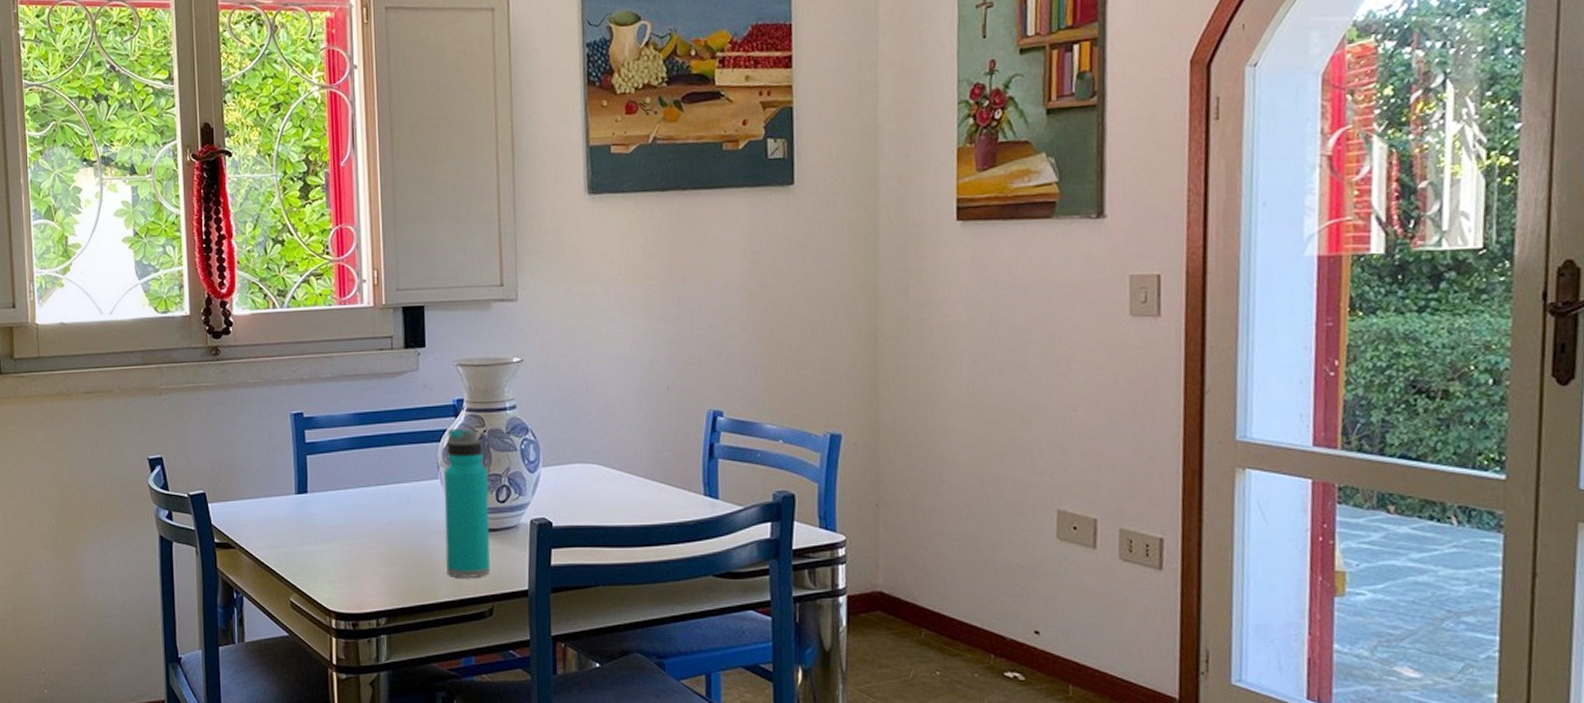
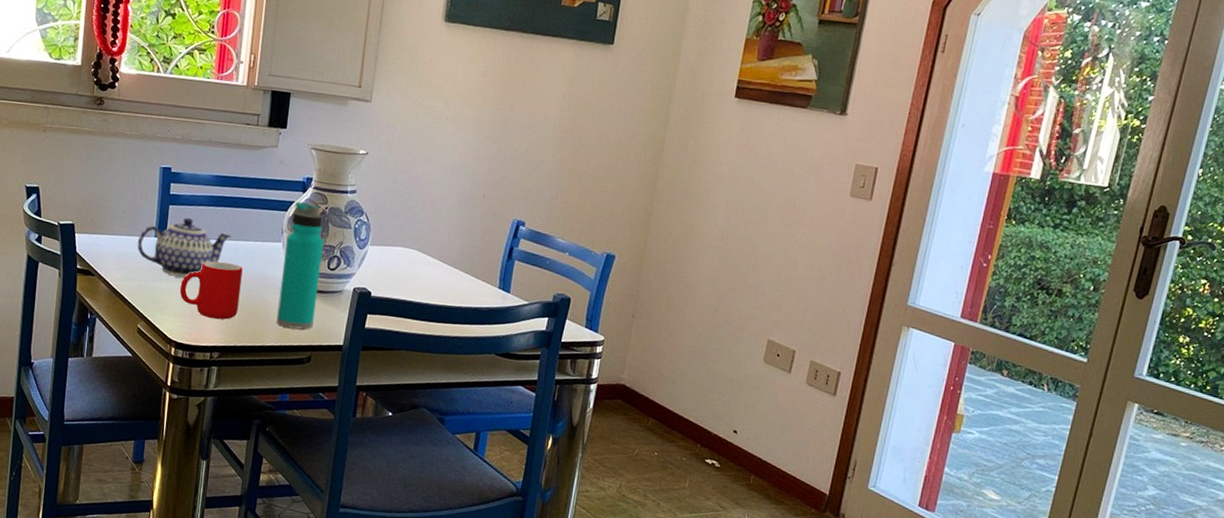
teapot: none [277,466,381,536] -> present [137,217,232,277]
cup: none [331,512,401,580] -> present [179,261,243,320]

